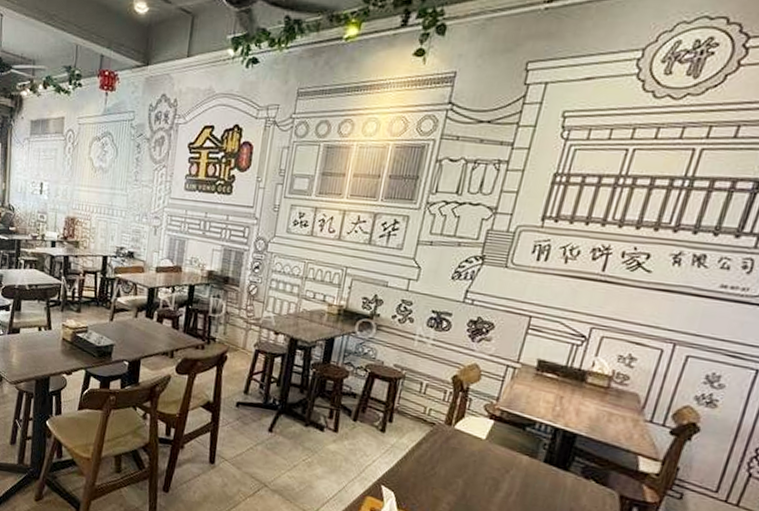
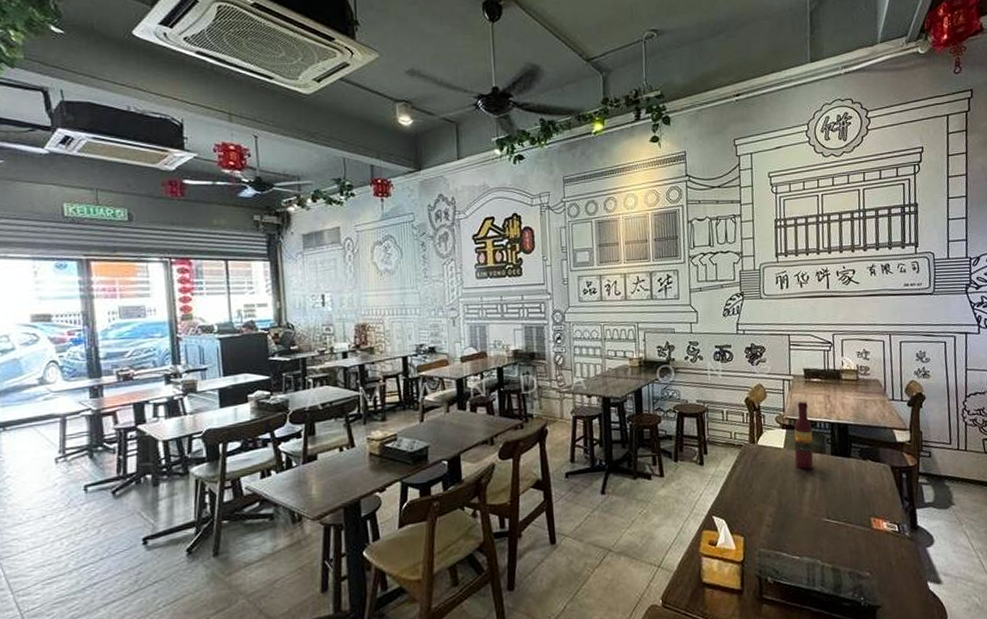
wine bottle: none [494,394,531,471] -> present [794,401,813,470]

